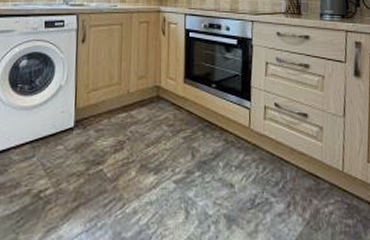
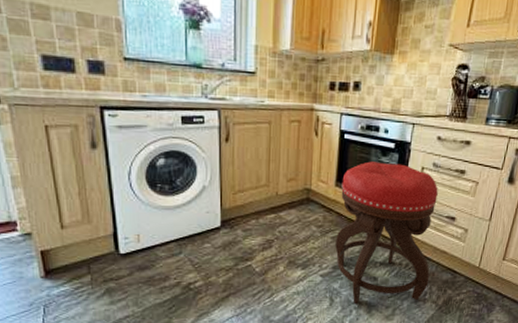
stool: none [187,58,291,218] -> present [335,161,438,304]

